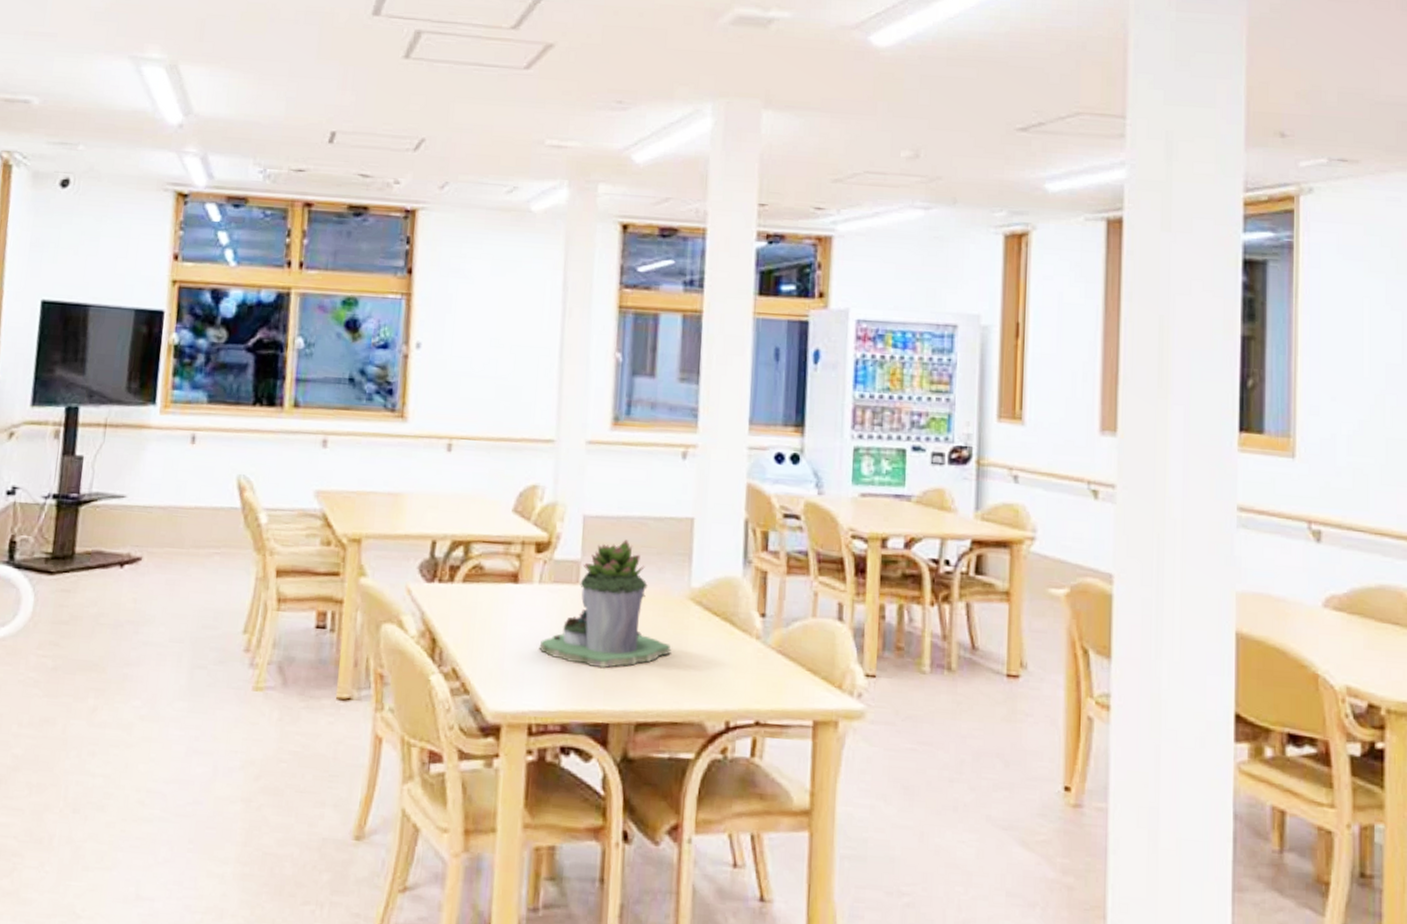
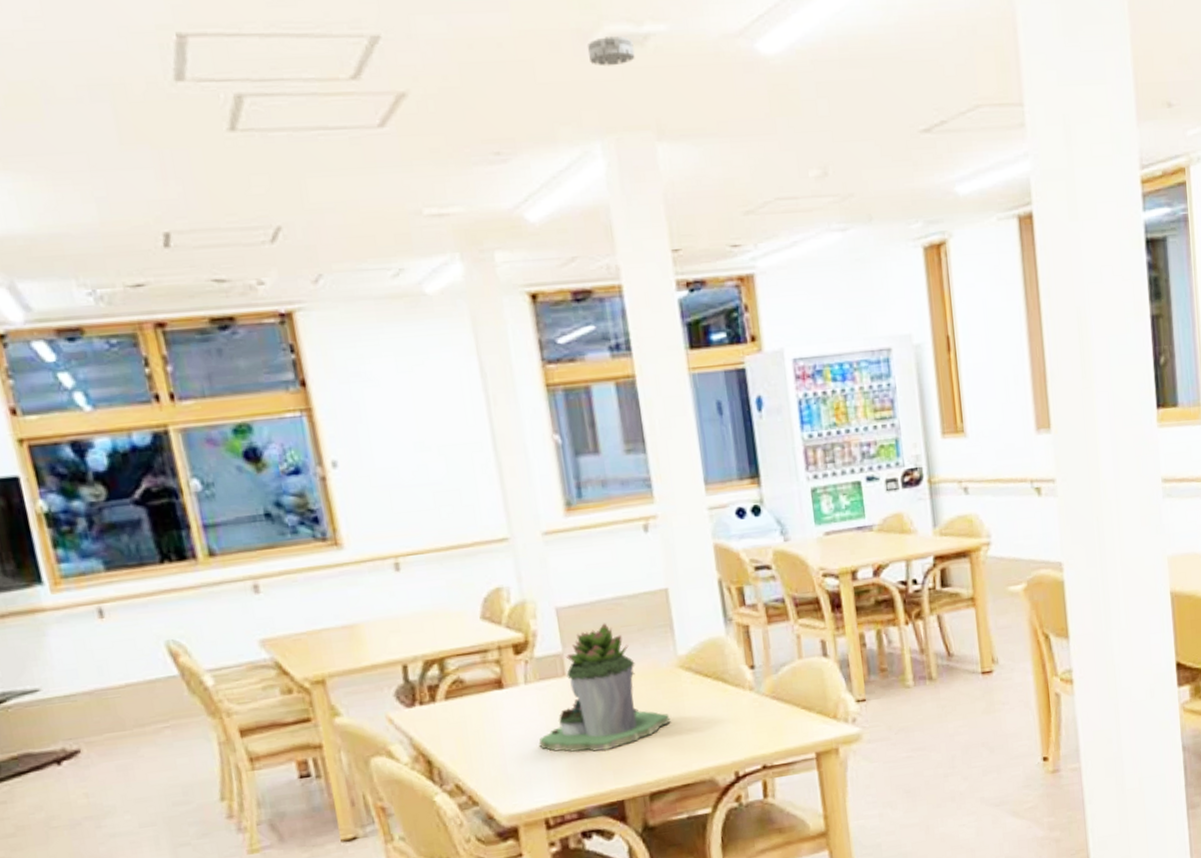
smoke detector: none [716,17,758,42] -> present [586,36,635,67]

